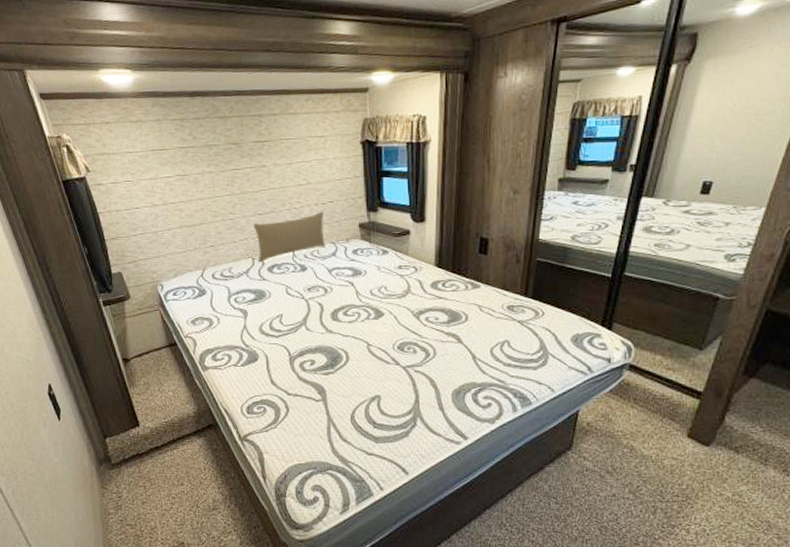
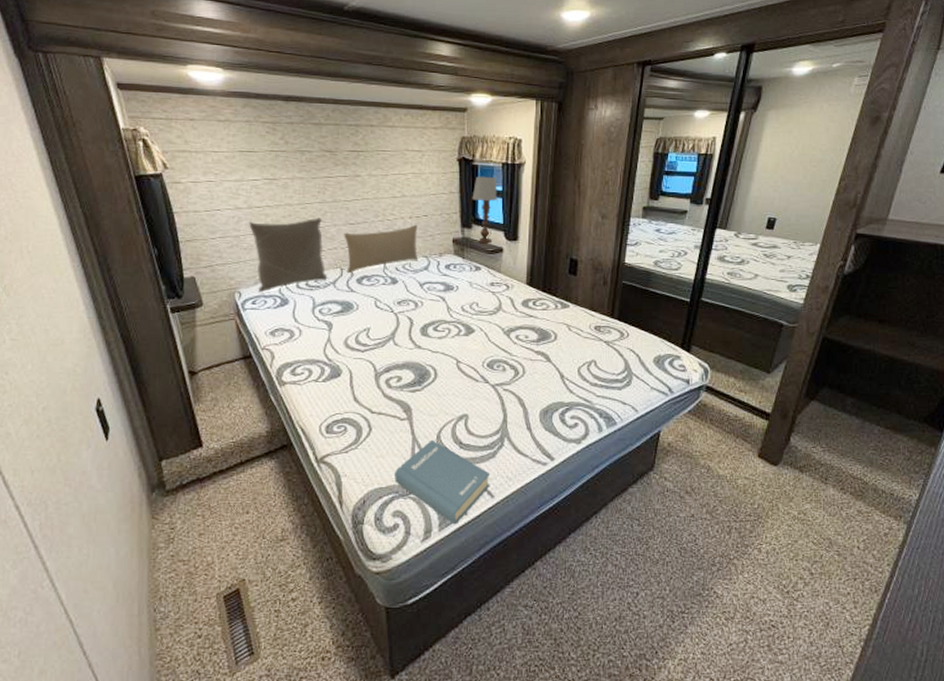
pillow: none [165,210,241,285] -> present [249,217,328,293]
book: none [312,419,405,499] -> present [394,439,491,525]
table lamp: none [376,157,405,227] -> present [472,176,500,244]

